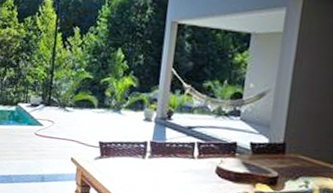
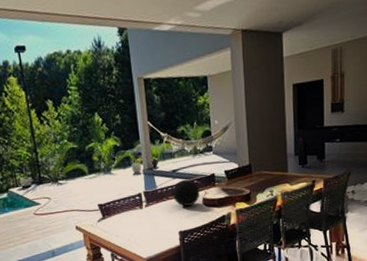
decorative orb: none [181,139,216,171] -> present [171,179,200,206]

